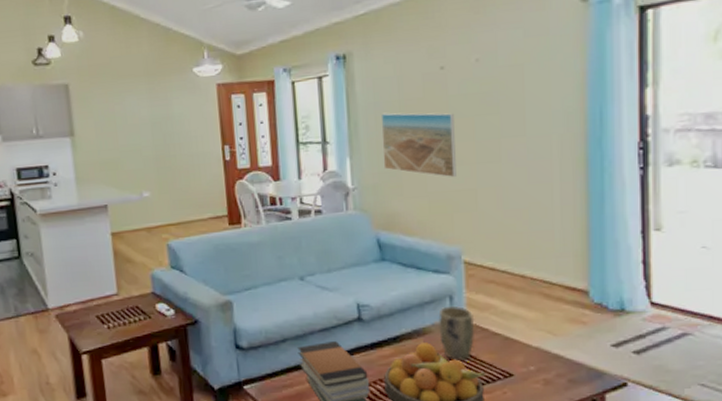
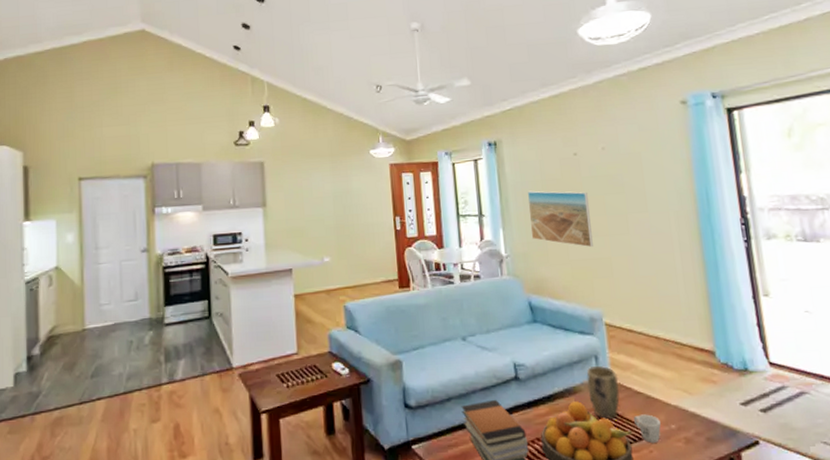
mug: none [489,355,518,384] -> present [634,414,661,443]

